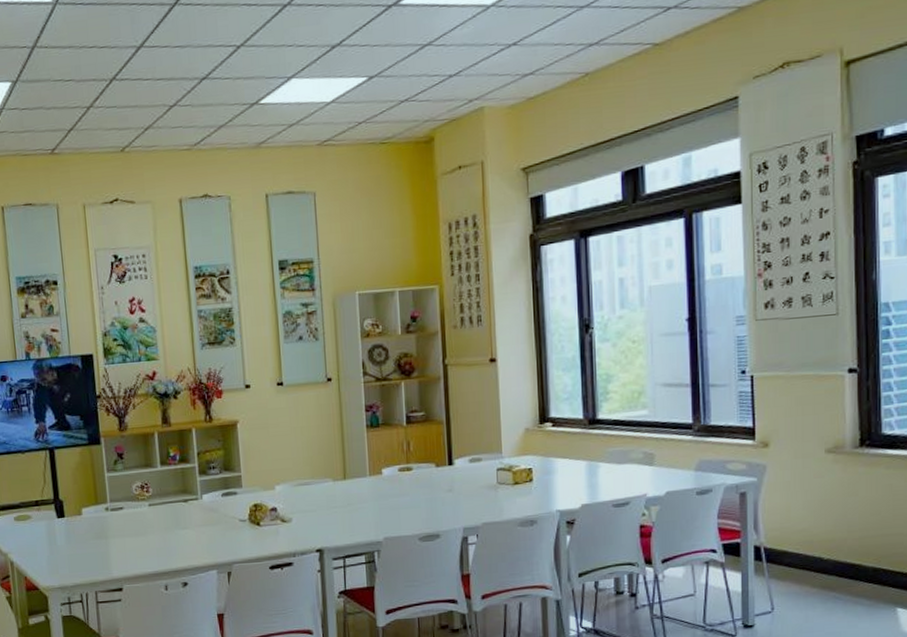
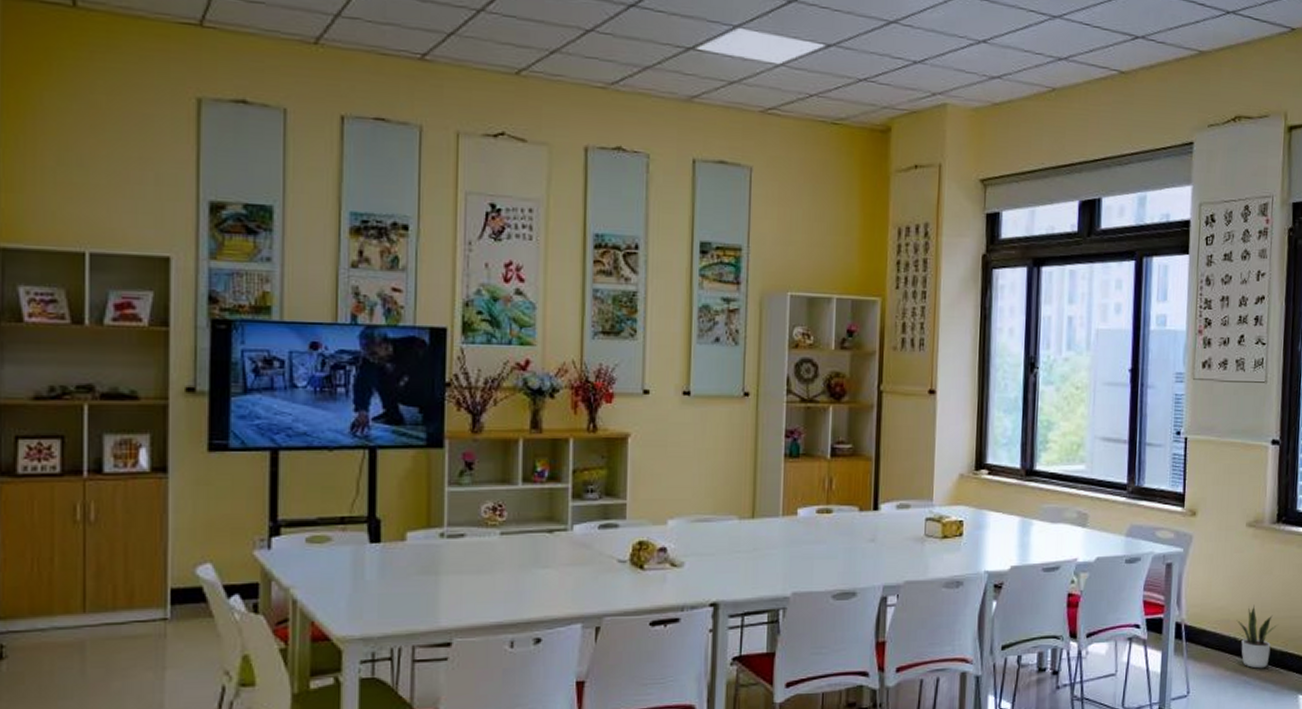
potted plant: none [820,525,868,585] -> present [1236,604,1278,669]

